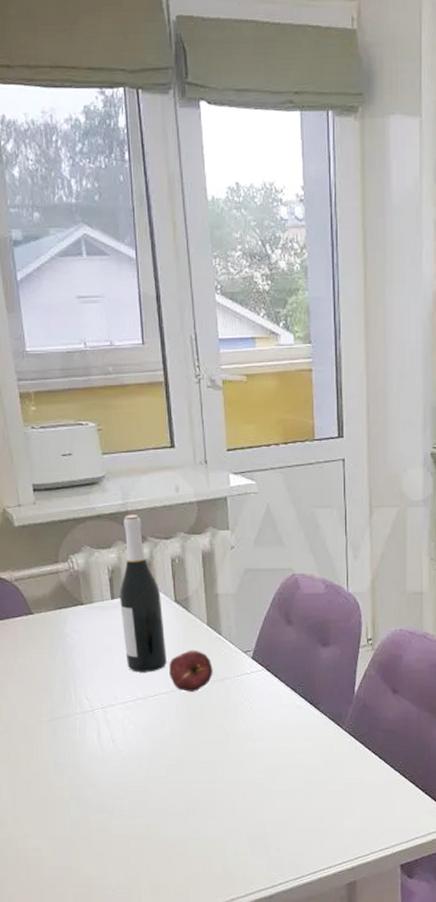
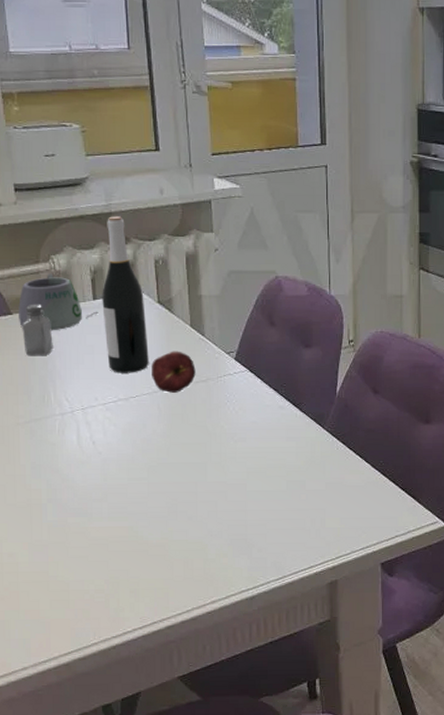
mug: none [39,573,117,631] -> present [18,273,98,331]
saltshaker: none [42,603,73,655] -> present [22,304,53,355]

